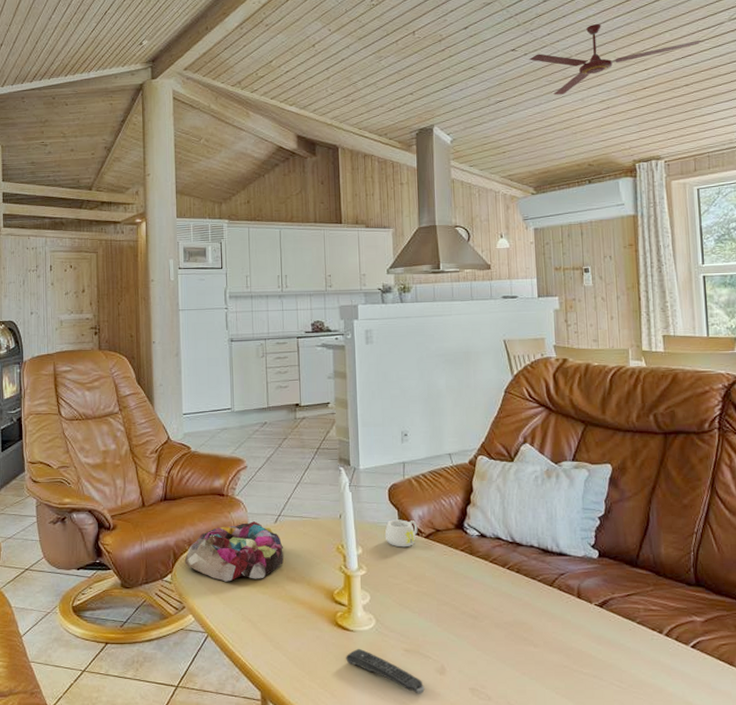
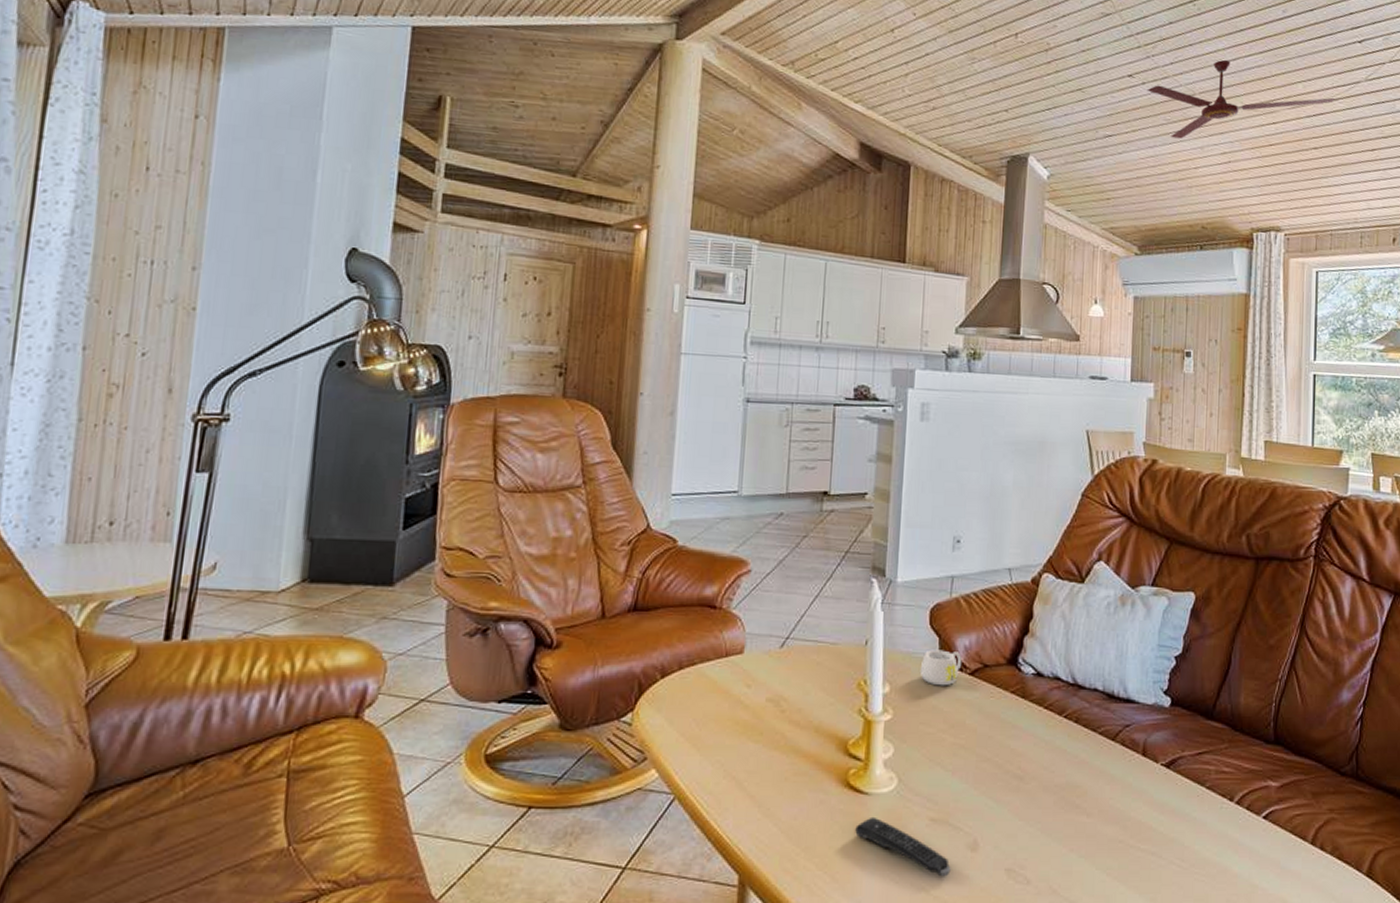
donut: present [184,521,284,582] -> none [652,644,788,725]

